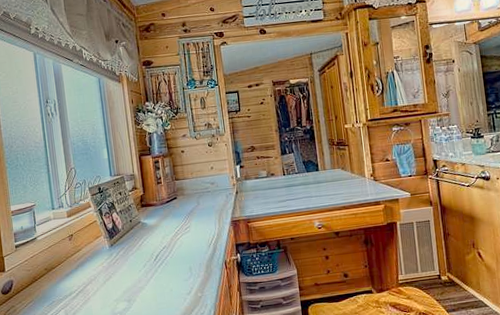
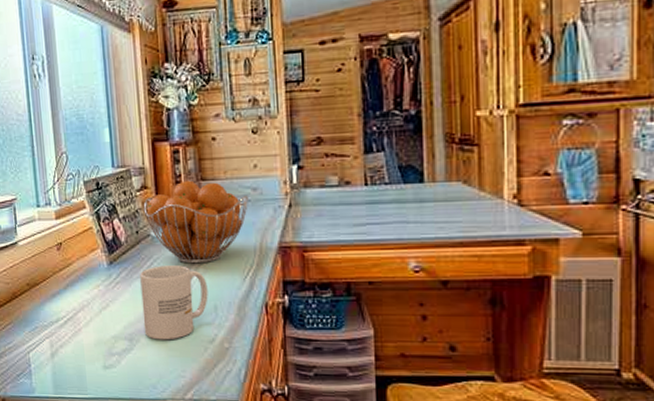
fruit basket: none [134,181,209,240] -> present [143,180,248,264]
mug: none [134,241,185,298] -> present [140,265,208,340]

